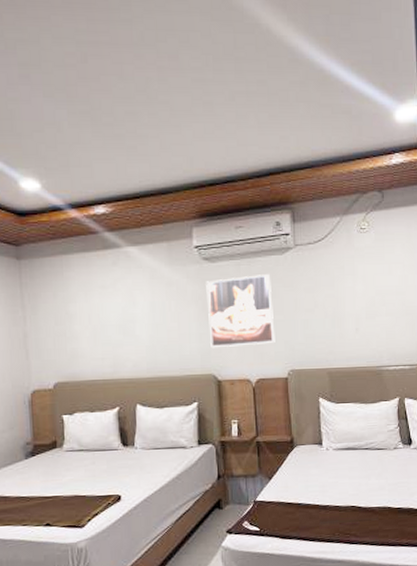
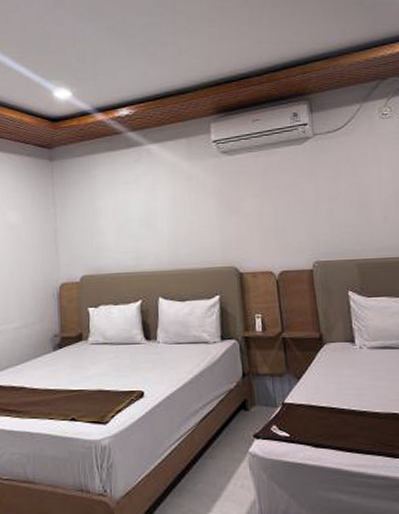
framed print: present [206,274,275,348] -> none [225,165,298,240]

